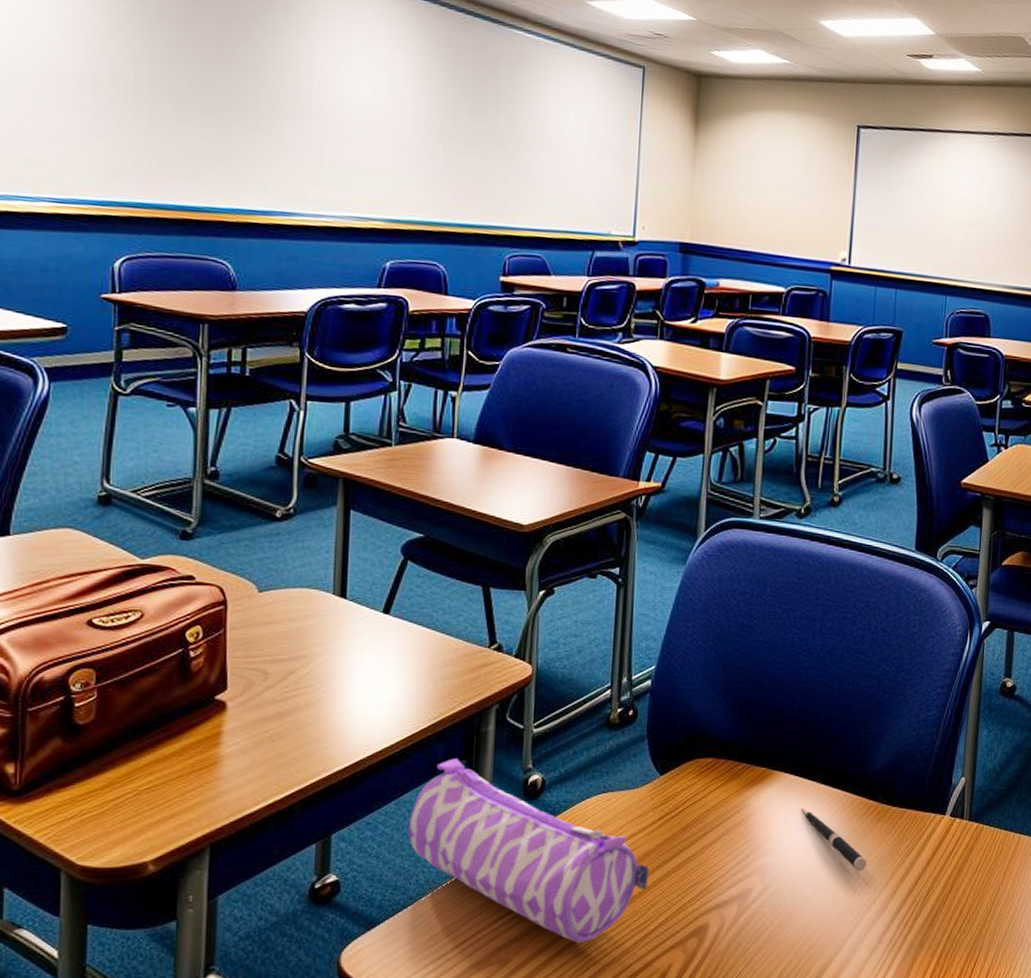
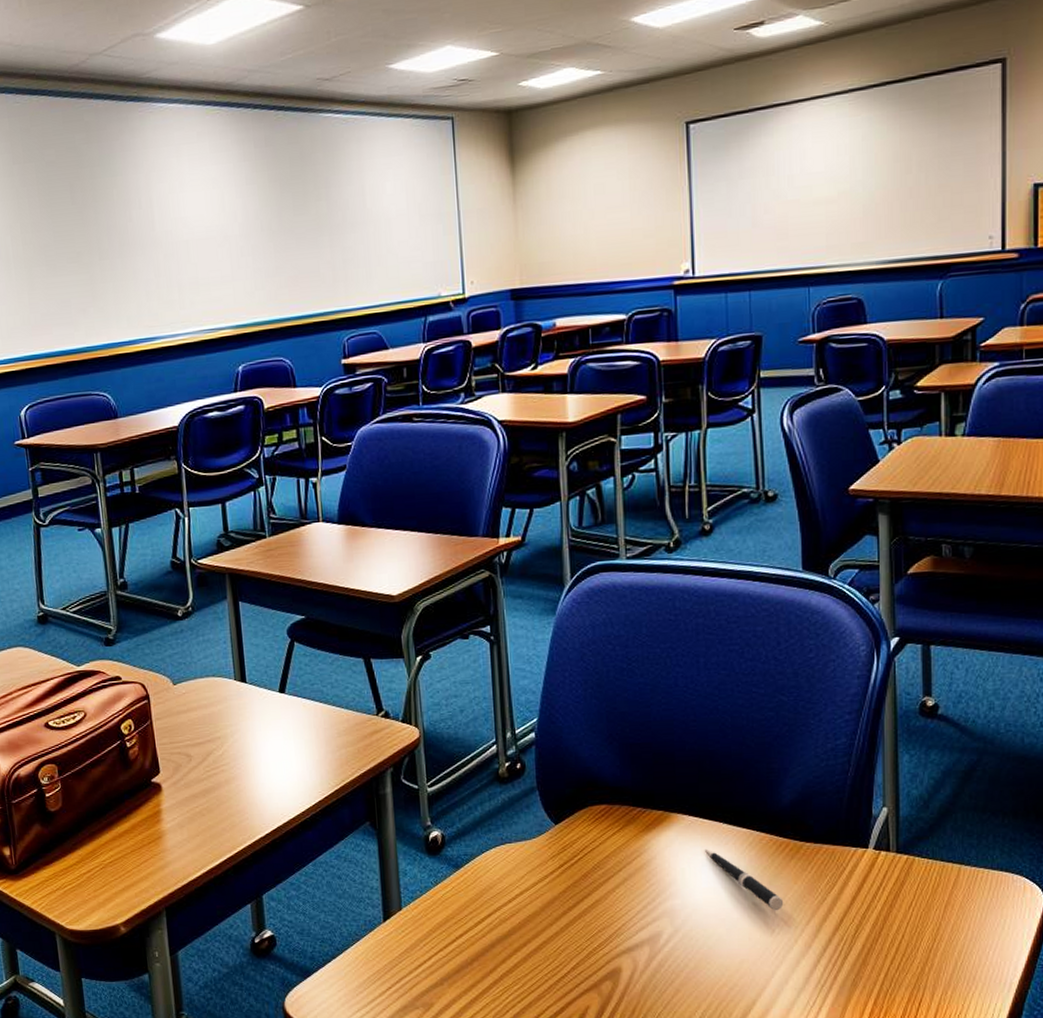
pencil case: present [408,758,649,943] -> none [326,820,555,987]

